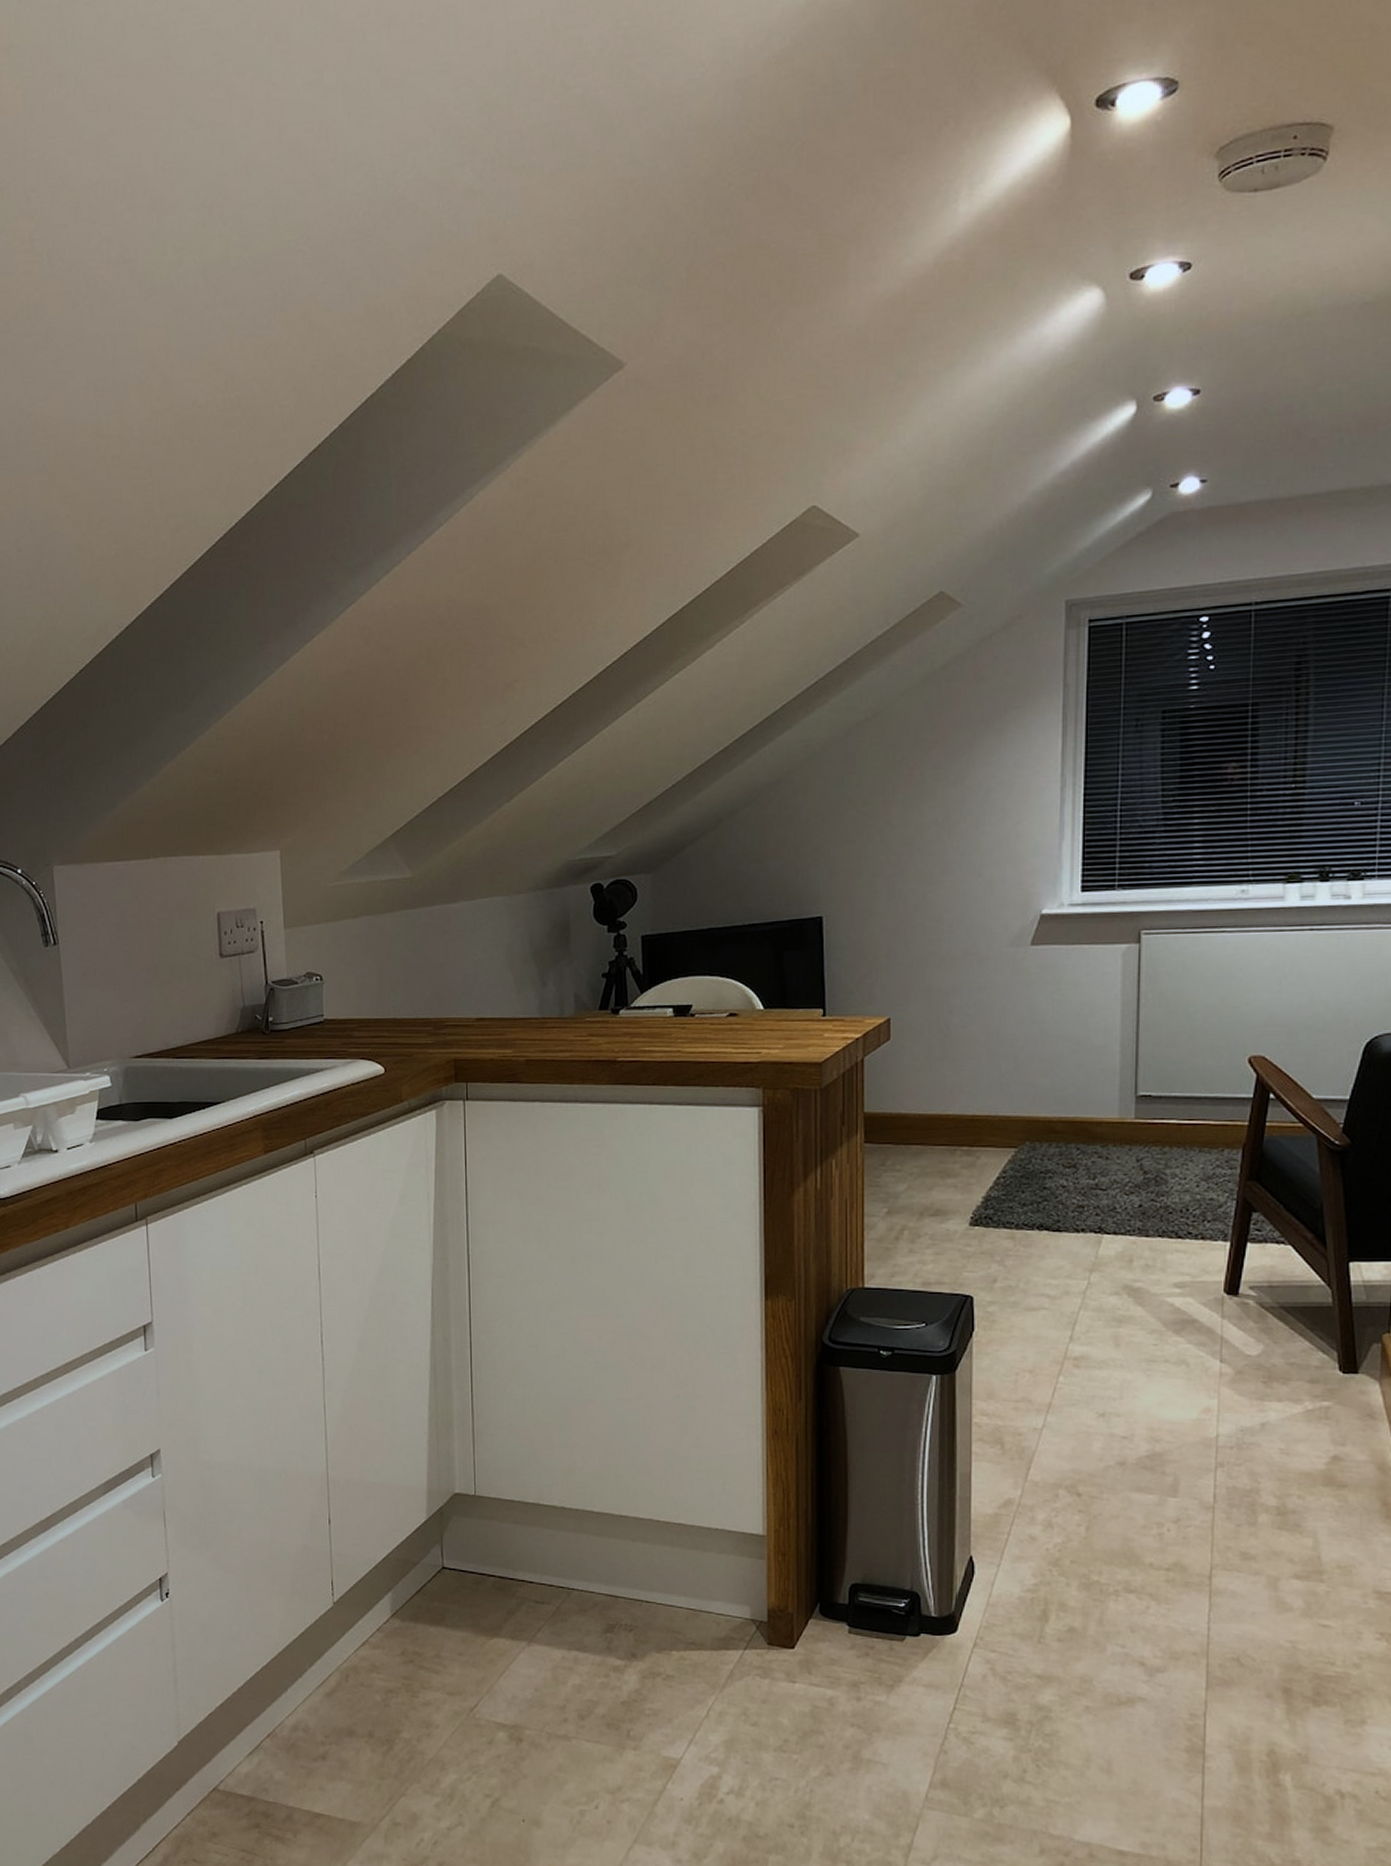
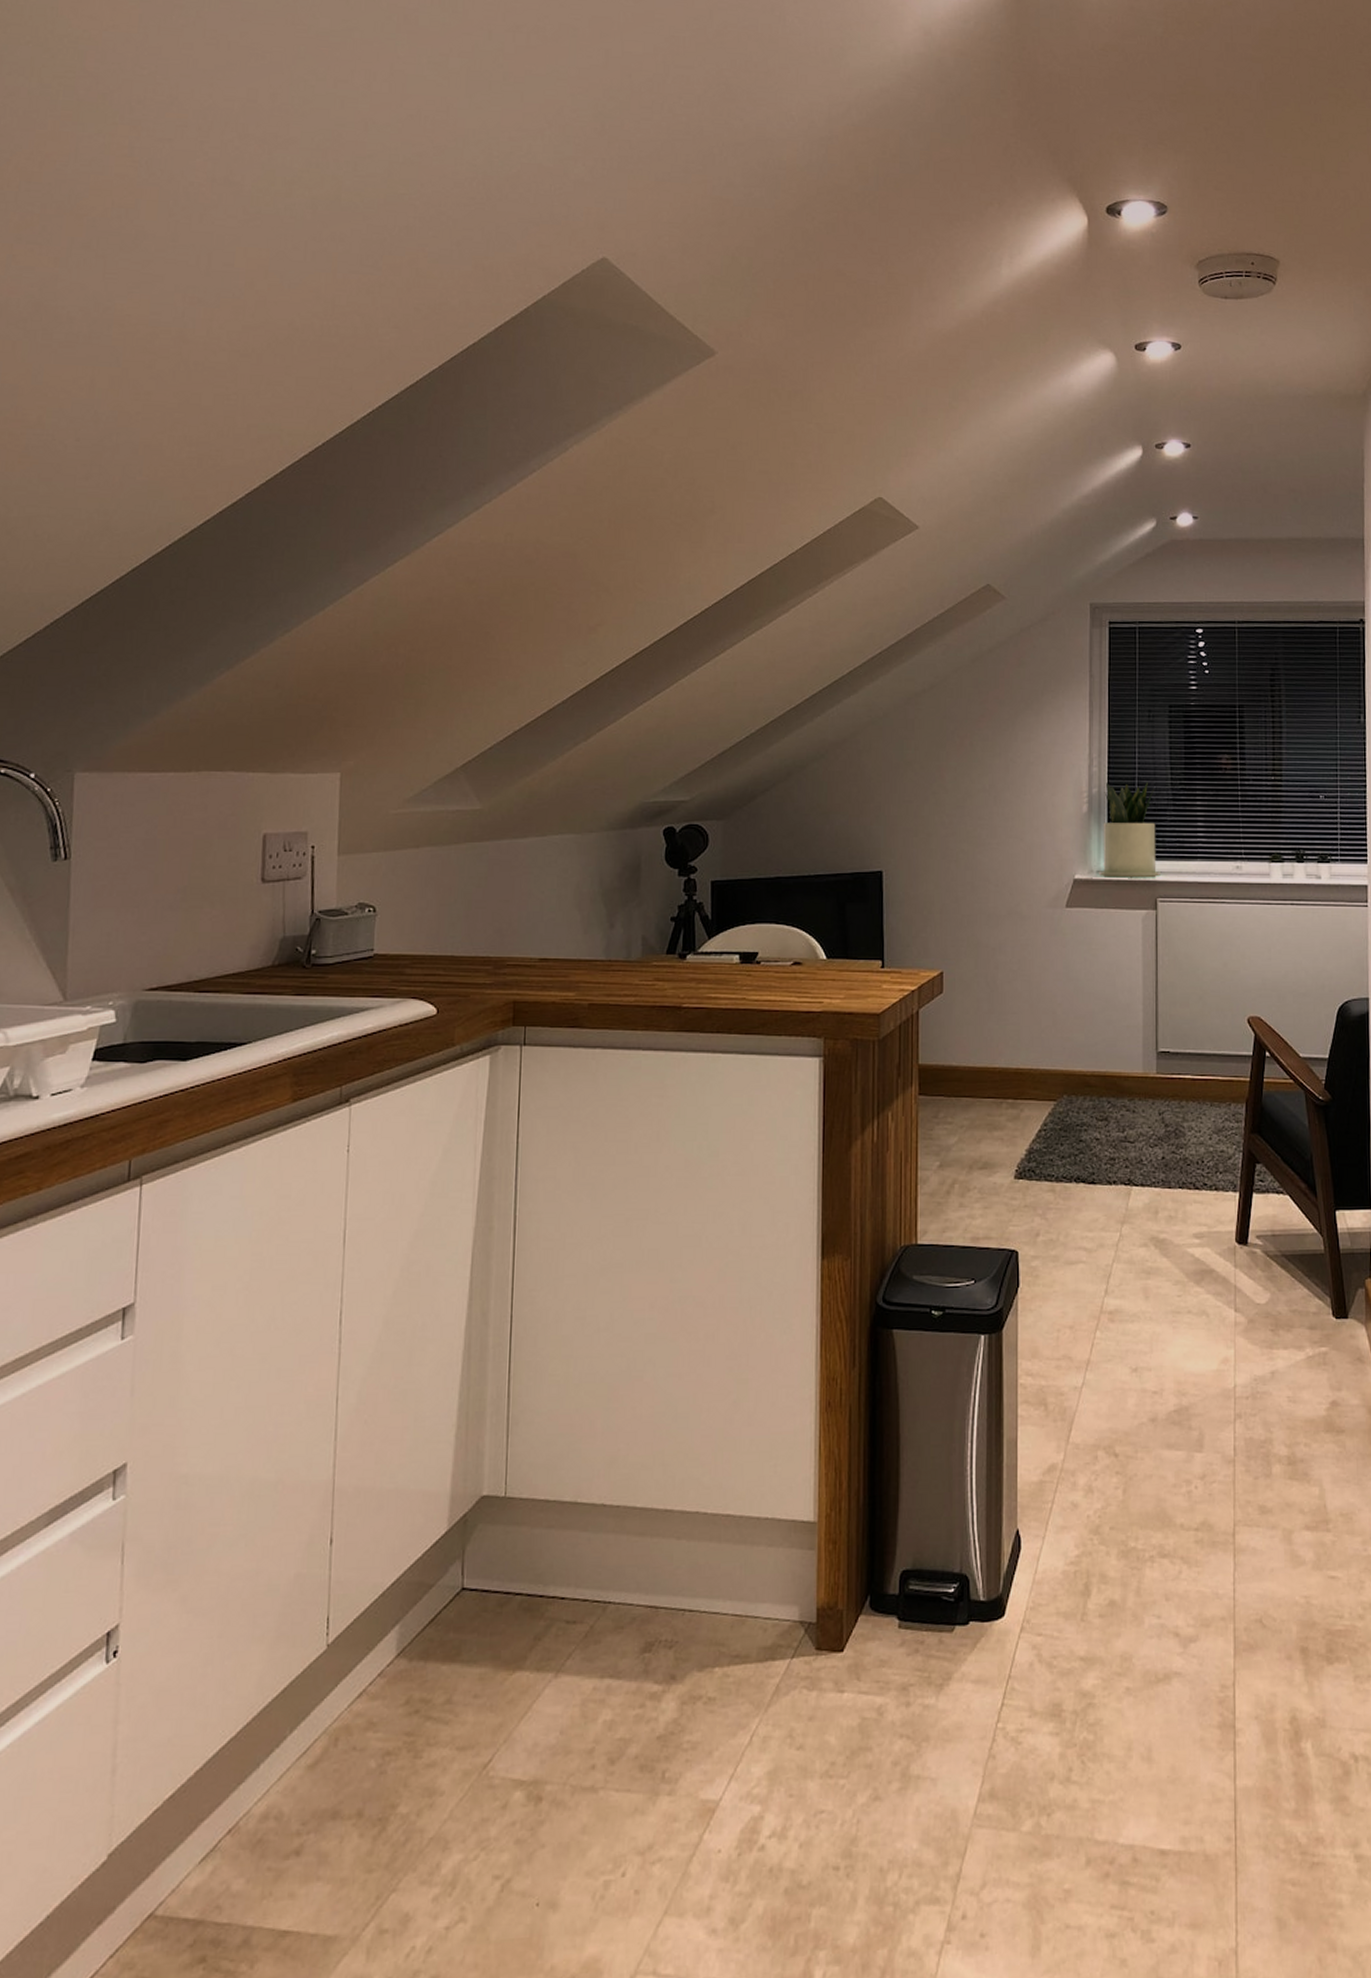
planter: none [1070,801,1147,911] -> present [1098,782,1162,878]

